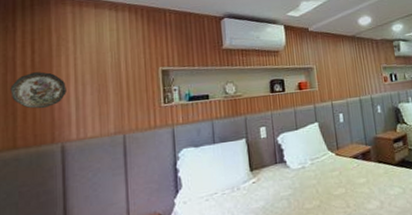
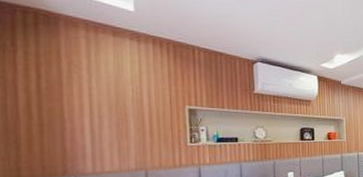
decorative plate: present [10,72,67,109] -> none [11,99,80,139]

